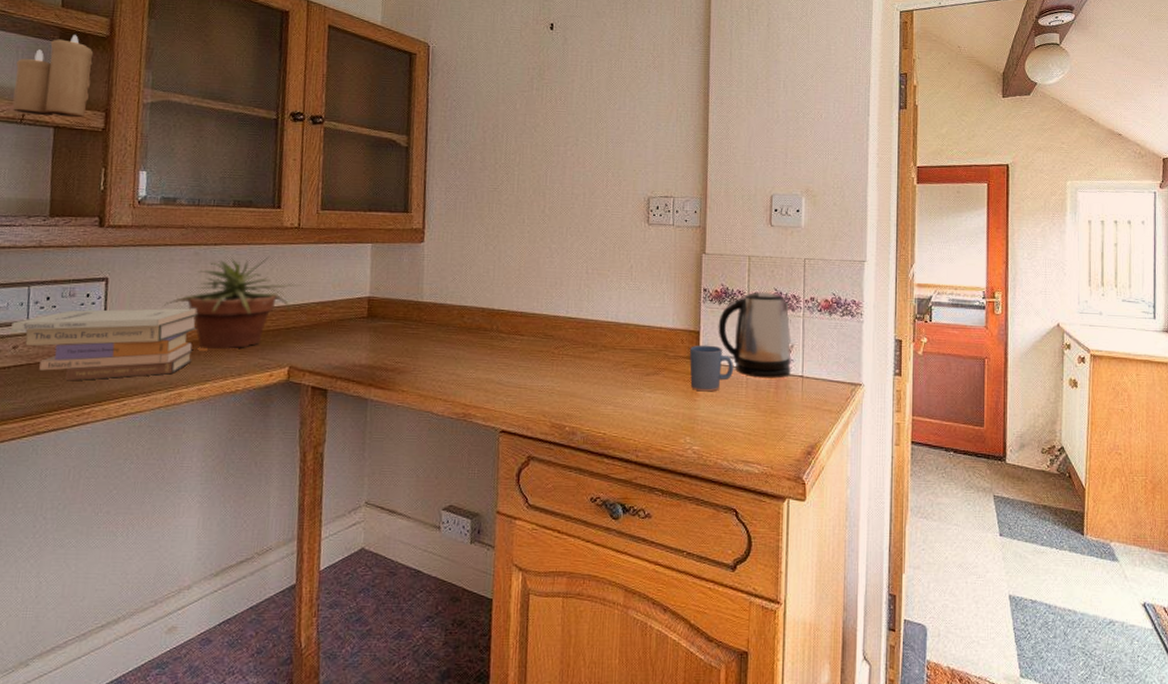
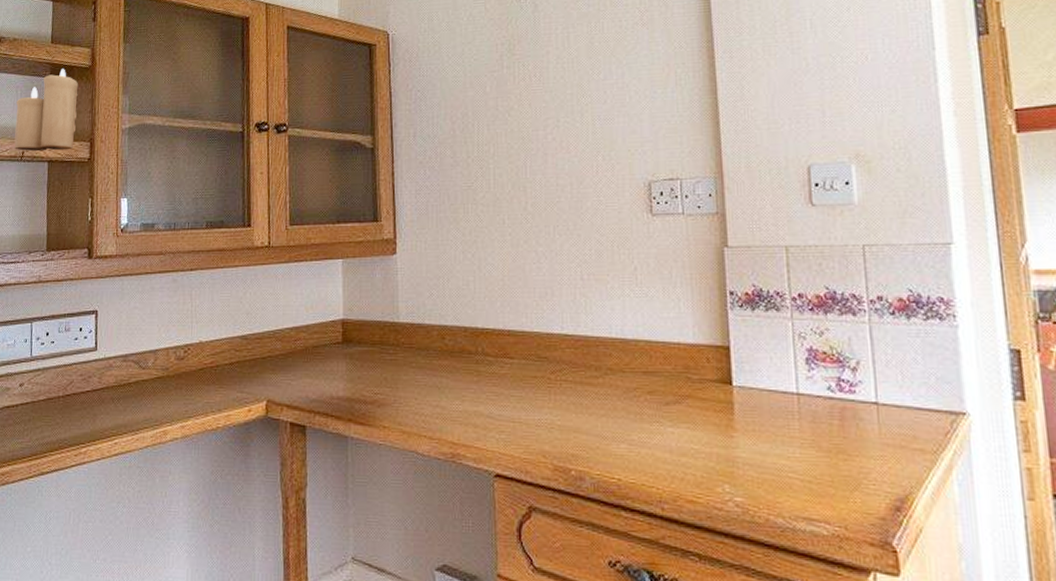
books: present [11,308,197,381] -> none [18,339,178,419]
potted plant: present [161,256,301,351] -> none [145,280,275,384]
mug: present [690,345,734,392] -> none [719,364,781,425]
kettle: present [718,291,791,379] -> none [753,292,860,407]

